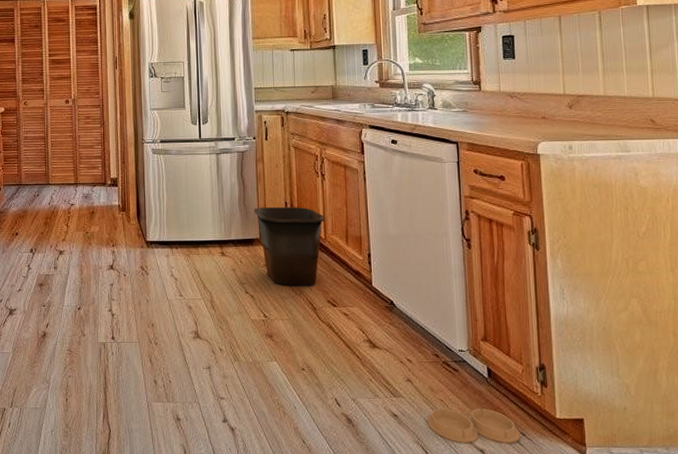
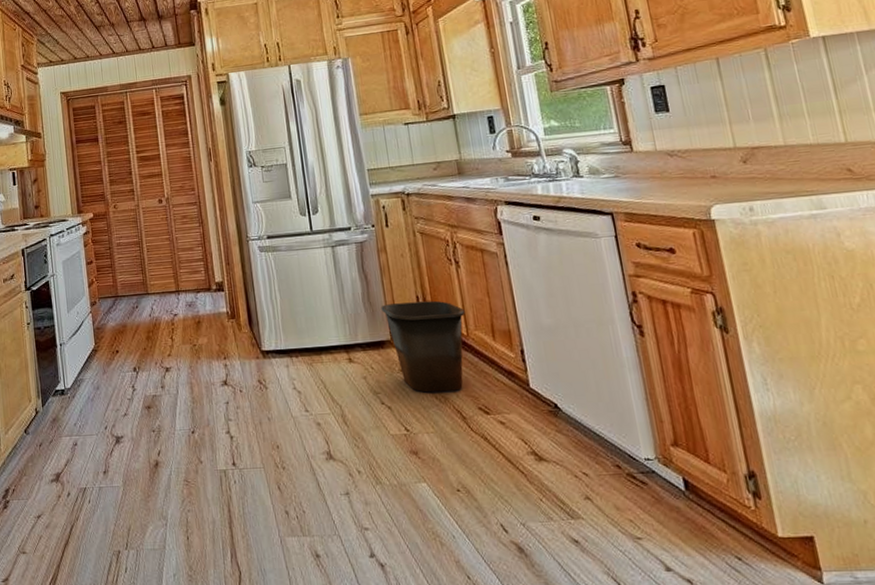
pet bowl: present [427,407,520,443] -> none [615,528,736,572]

